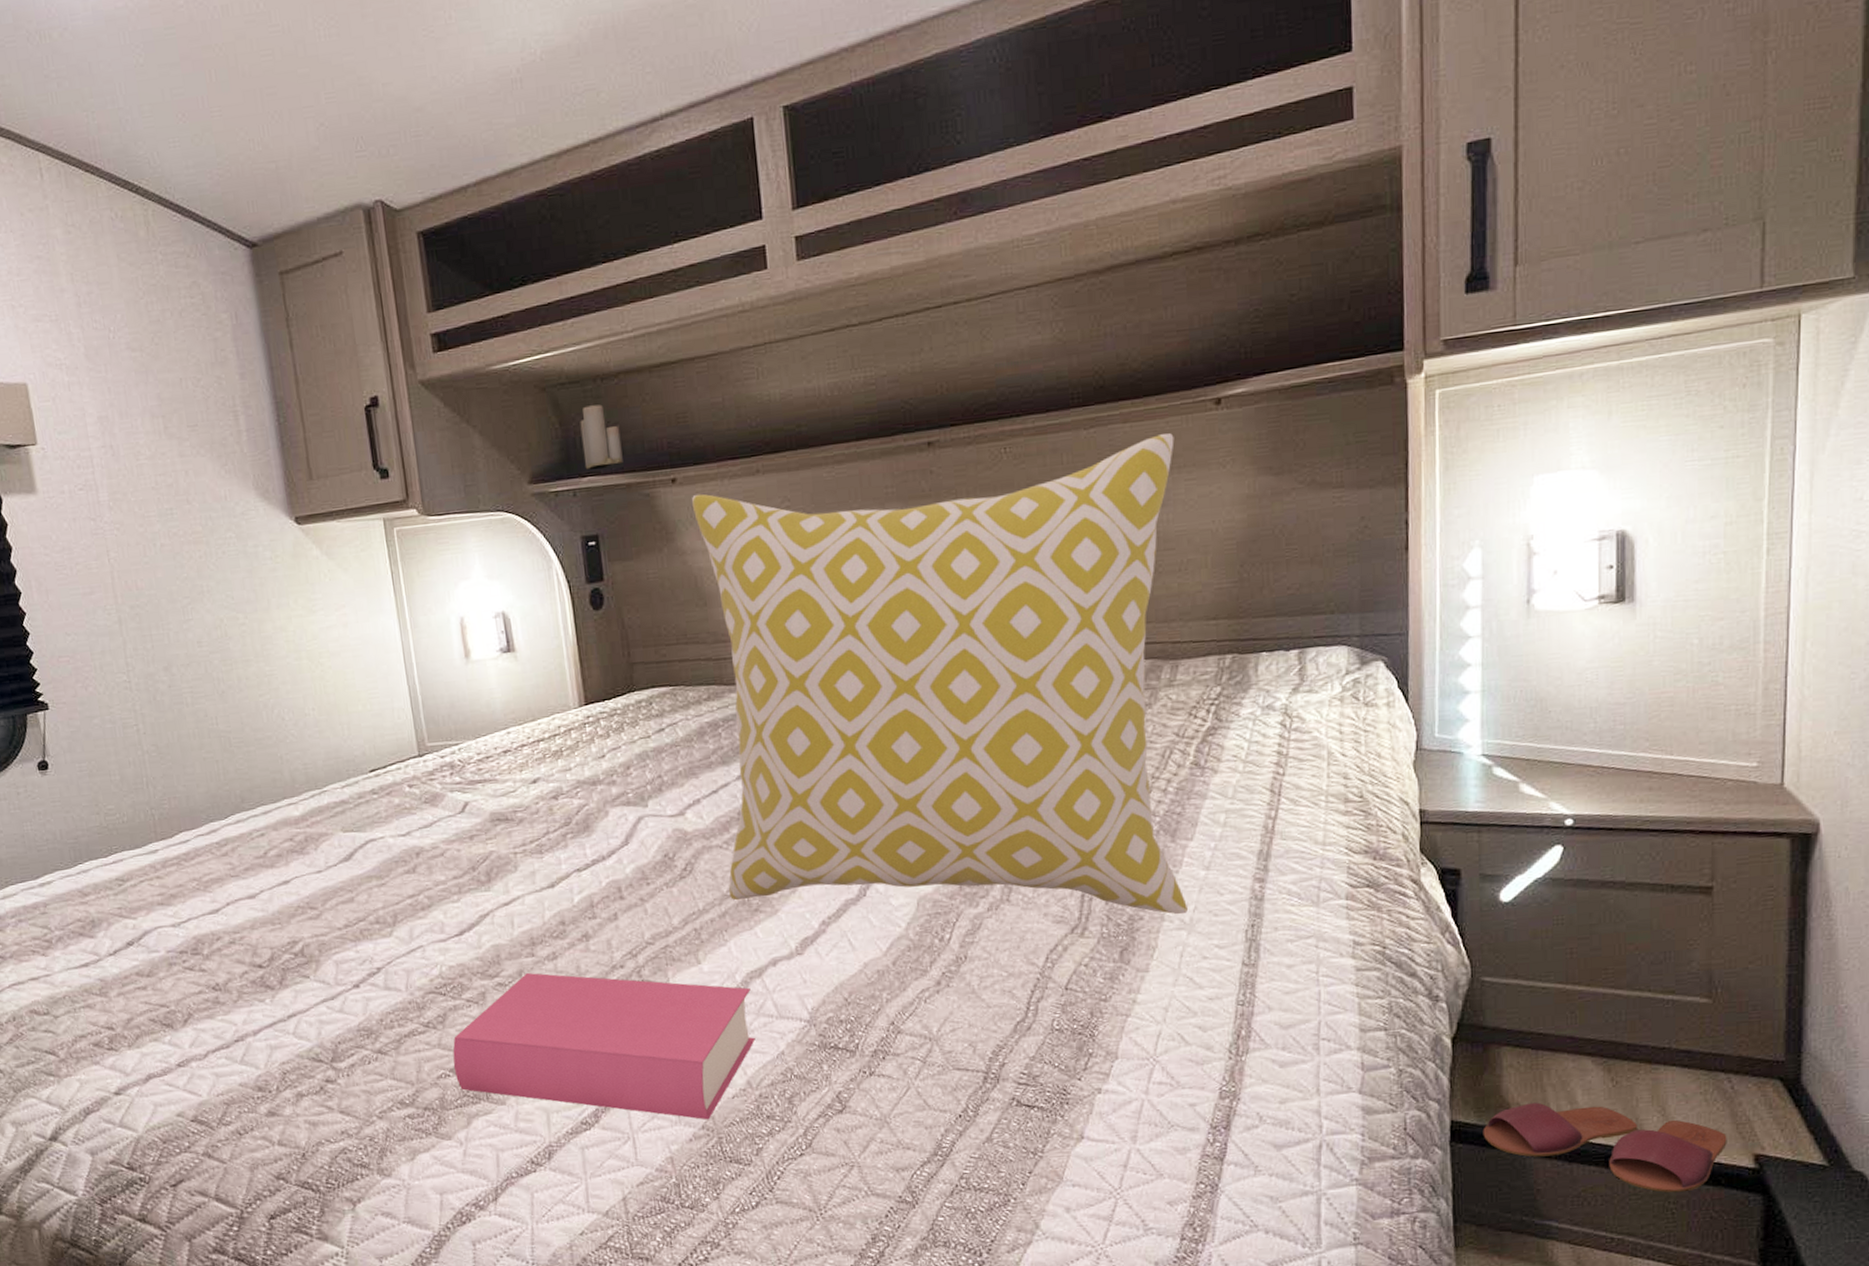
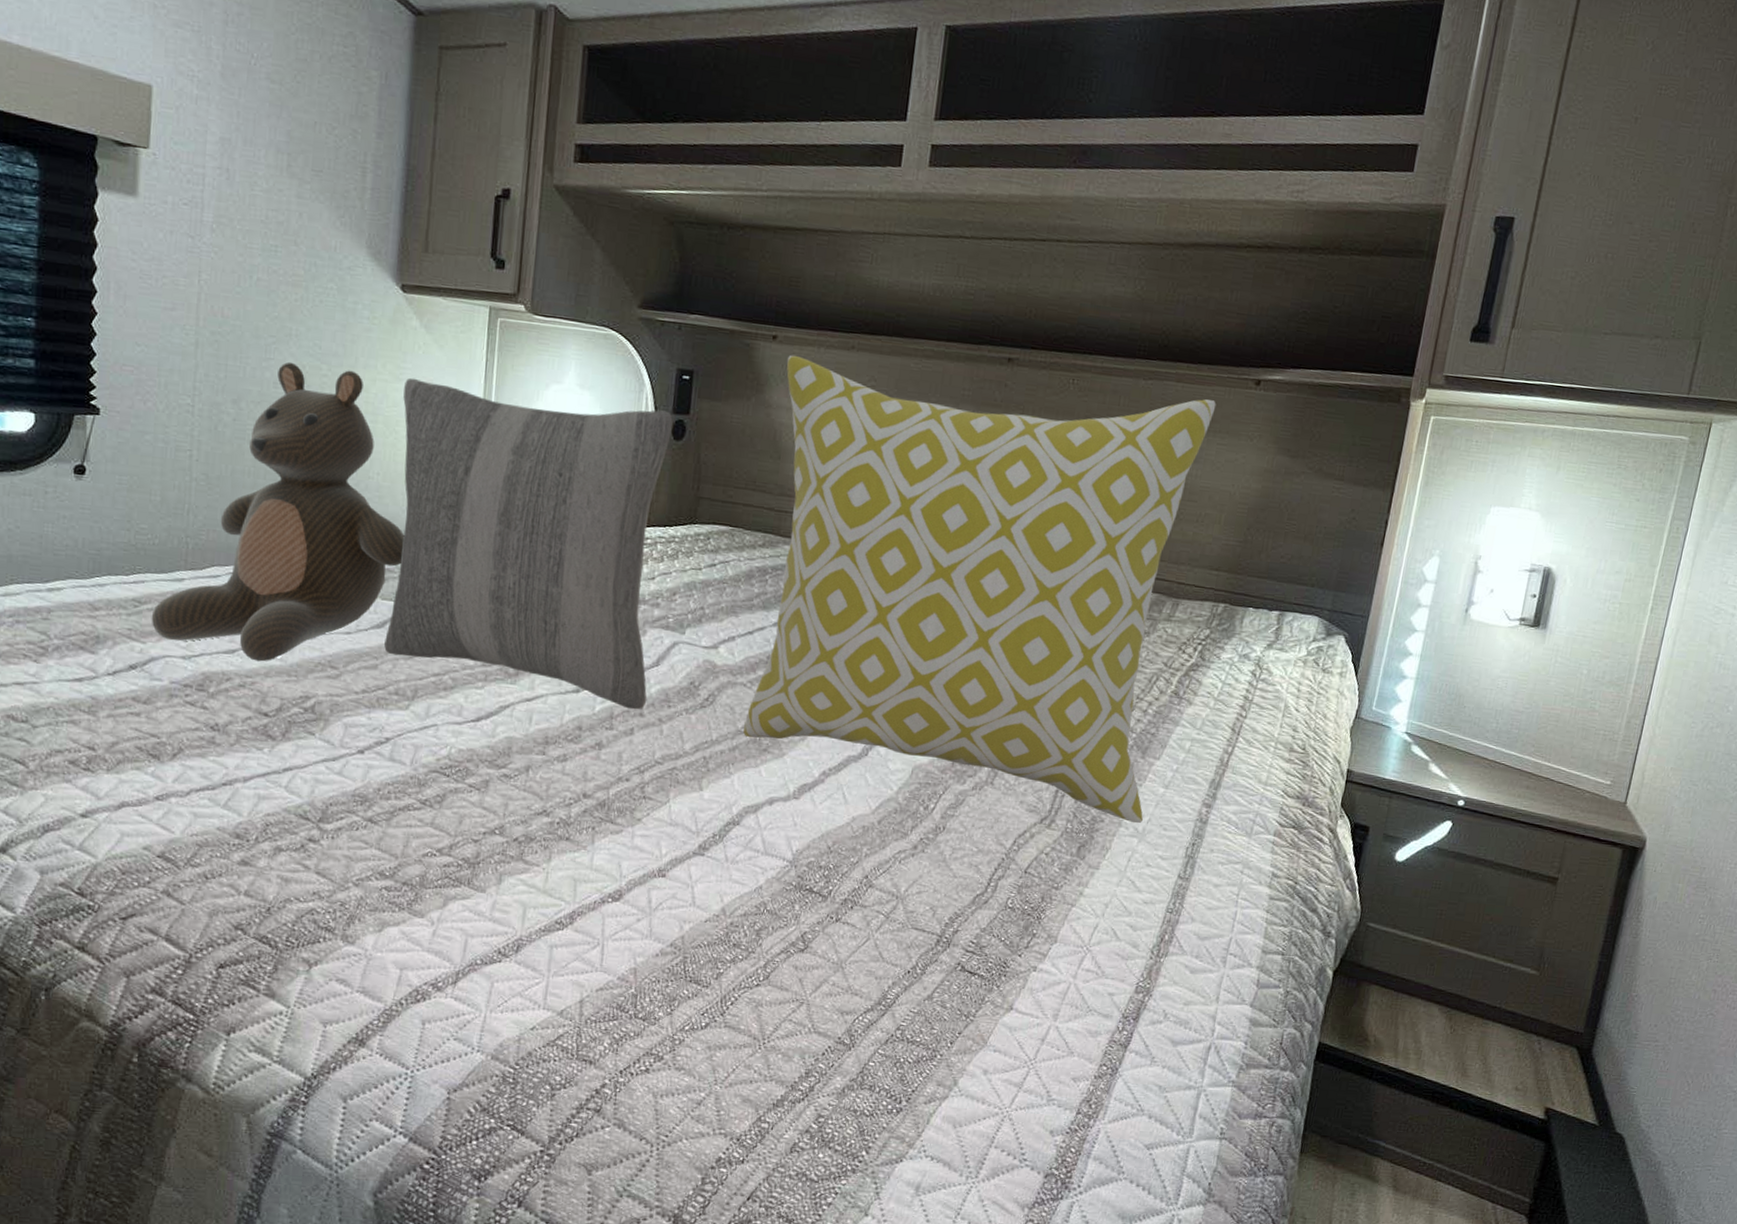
stuffed bear: none [135,613,354,916] -> present [151,361,405,662]
pillow: none [318,582,624,895] -> present [384,377,673,710]
book: present [452,972,755,1120] -> none [441,769,744,939]
candle: present [580,402,623,470] -> none [695,247,735,311]
slippers: present [1483,1102,1727,1193] -> none [1341,1036,1529,1132]

